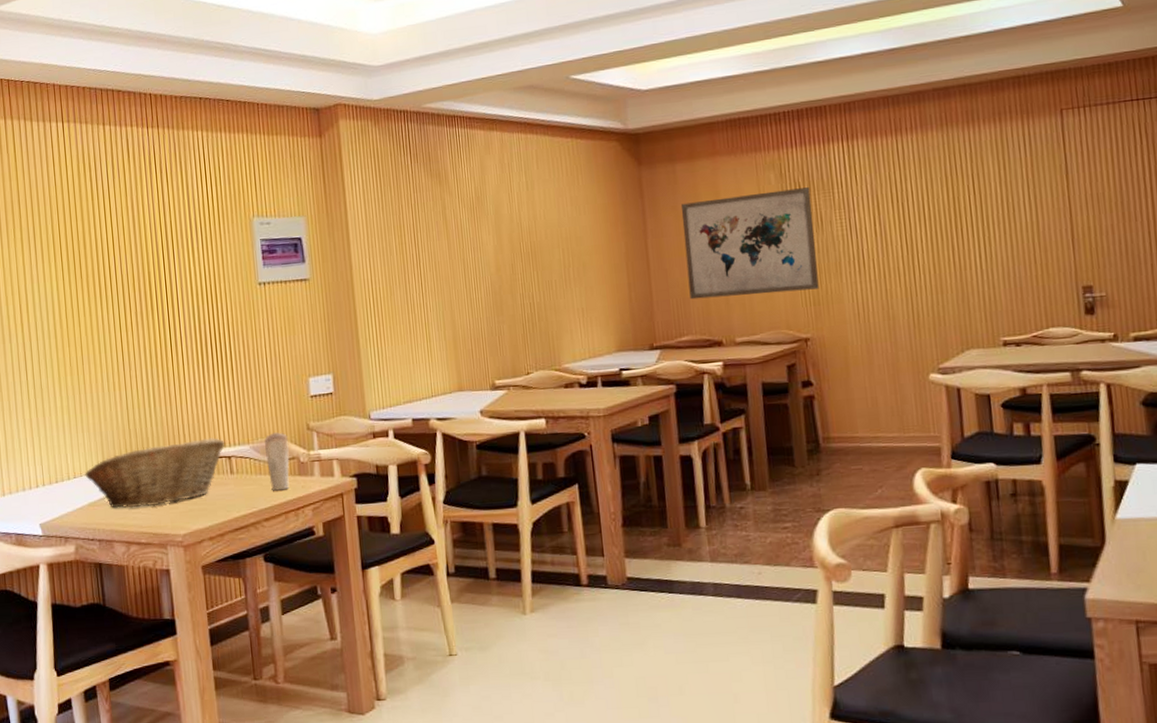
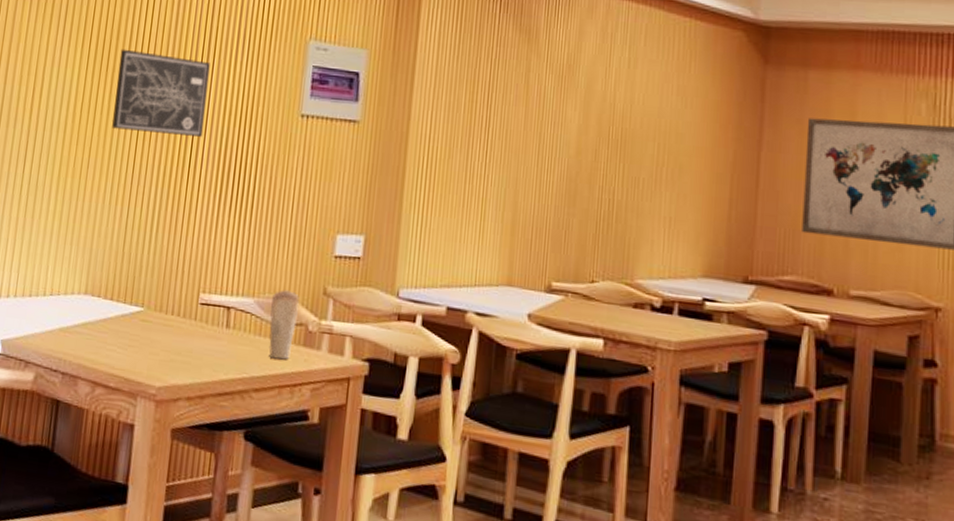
fruit basket: present [85,438,226,508] -> none [63,276,228,348]
wall art: none [90,253,178,327] -> present [111,49,210,137]

